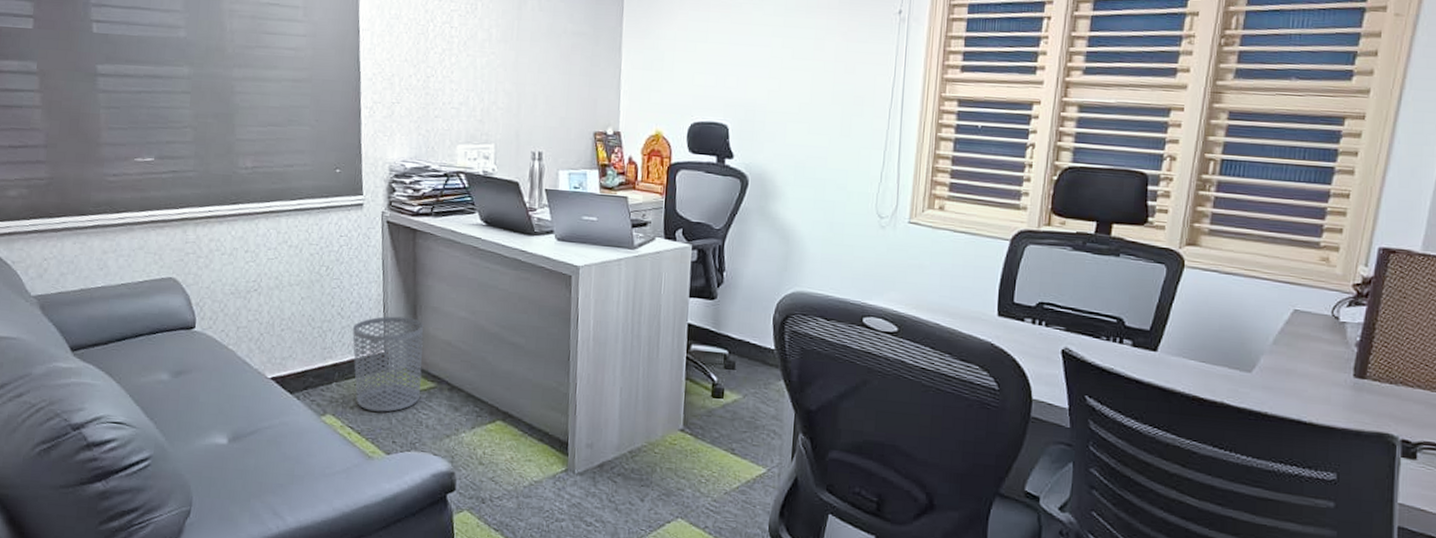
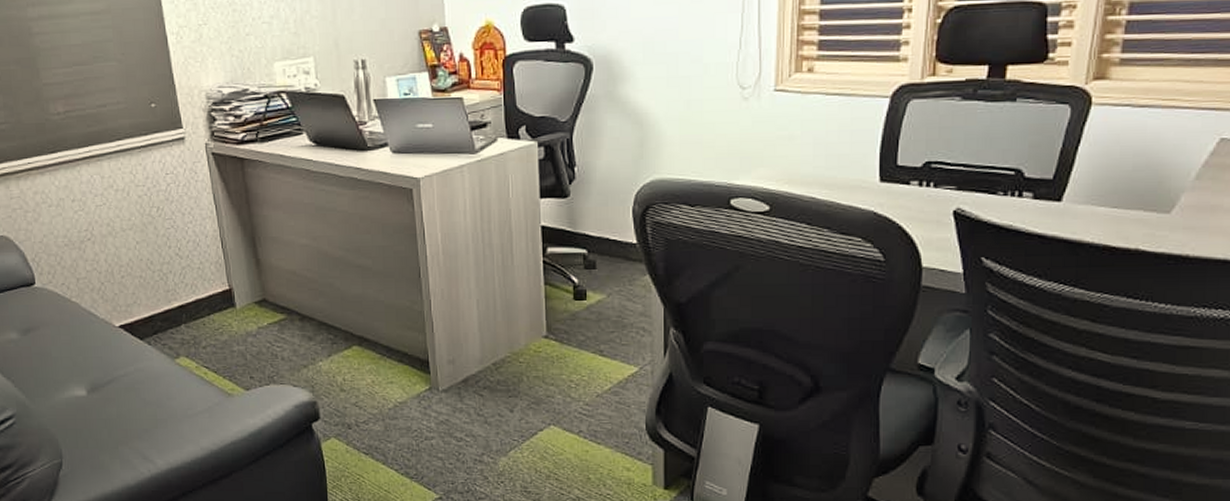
waste bin: present [352,316,424,412] -> none [193,250,271,349]

